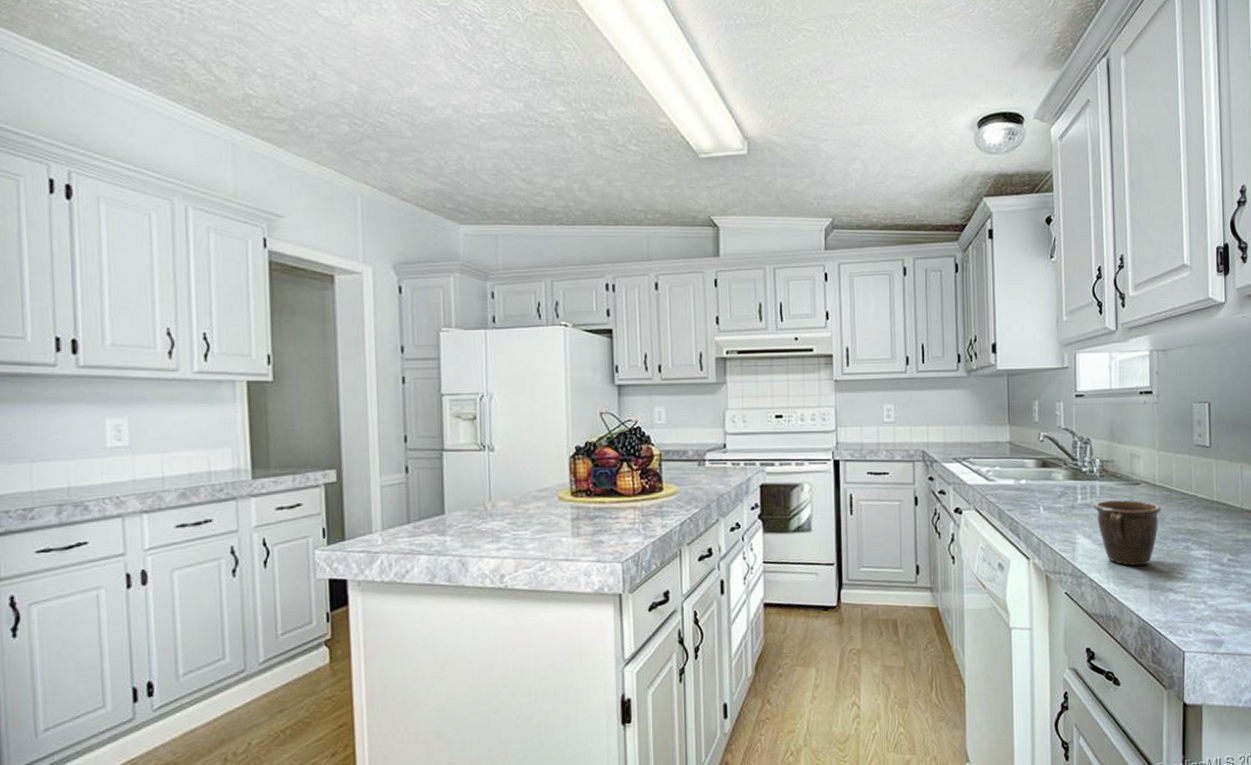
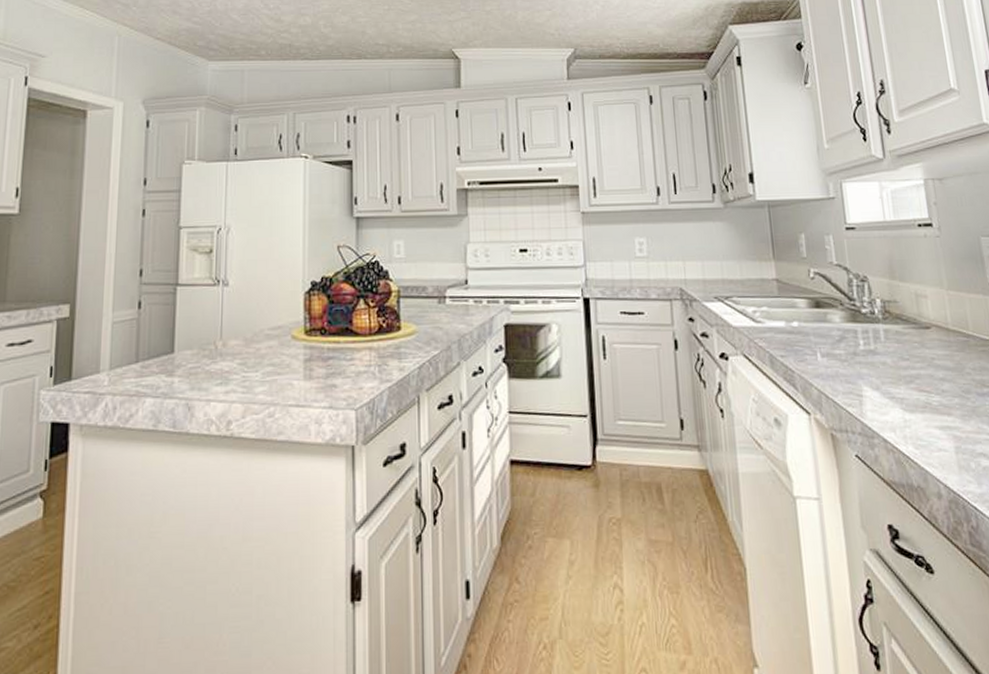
mug: present [1094,500,1162,566] -> none [879,346,960,425]

